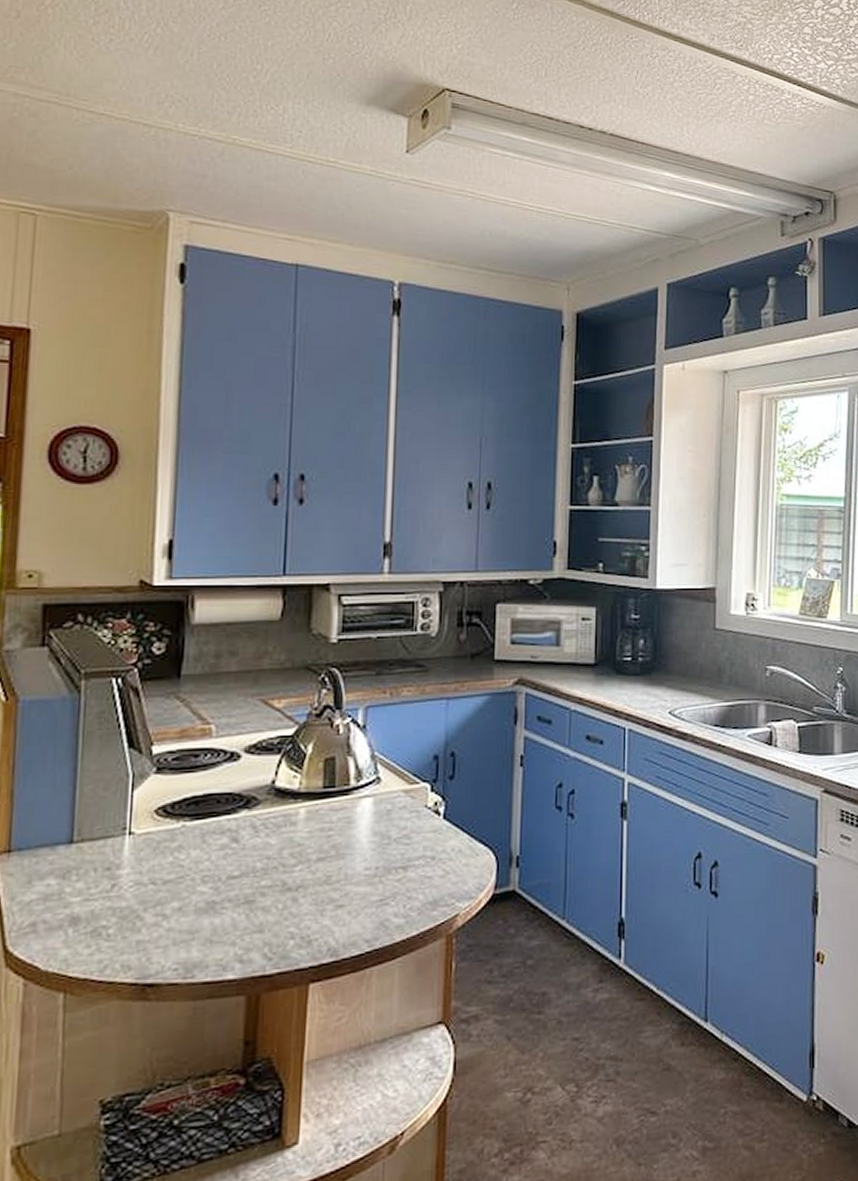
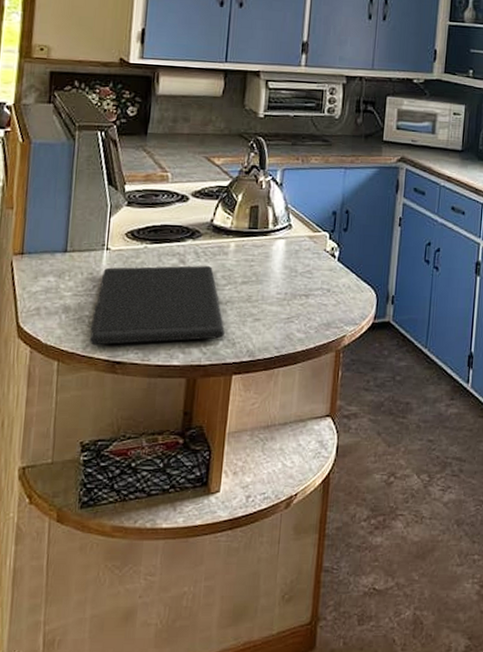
cutting board: none [108,842,297,966] -> present [90,265,225,346]

